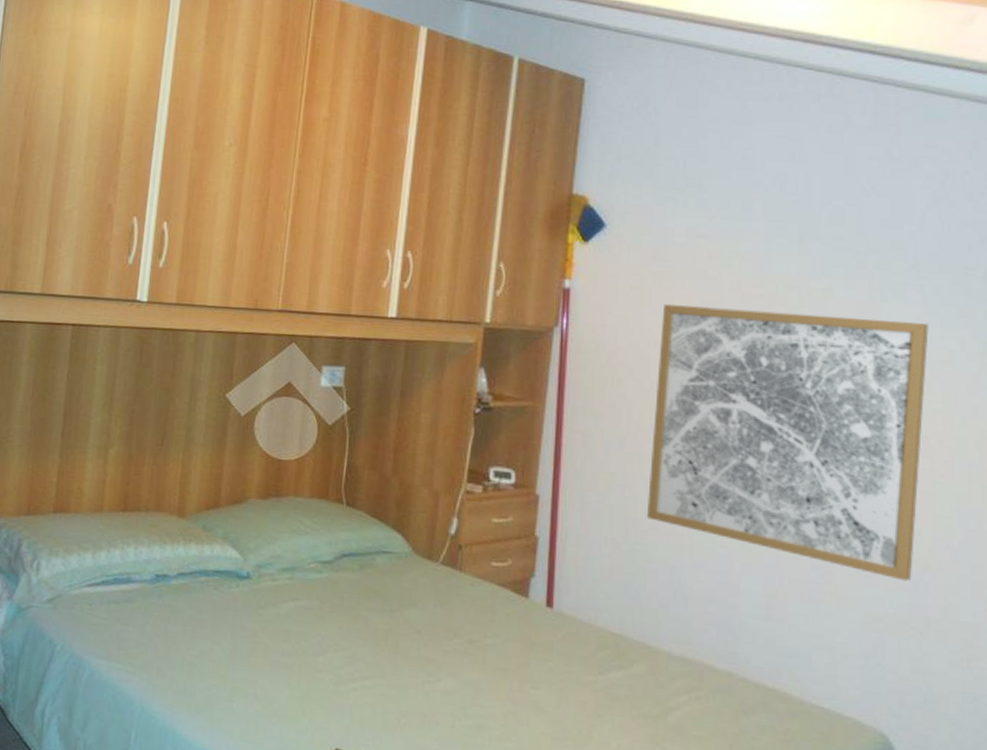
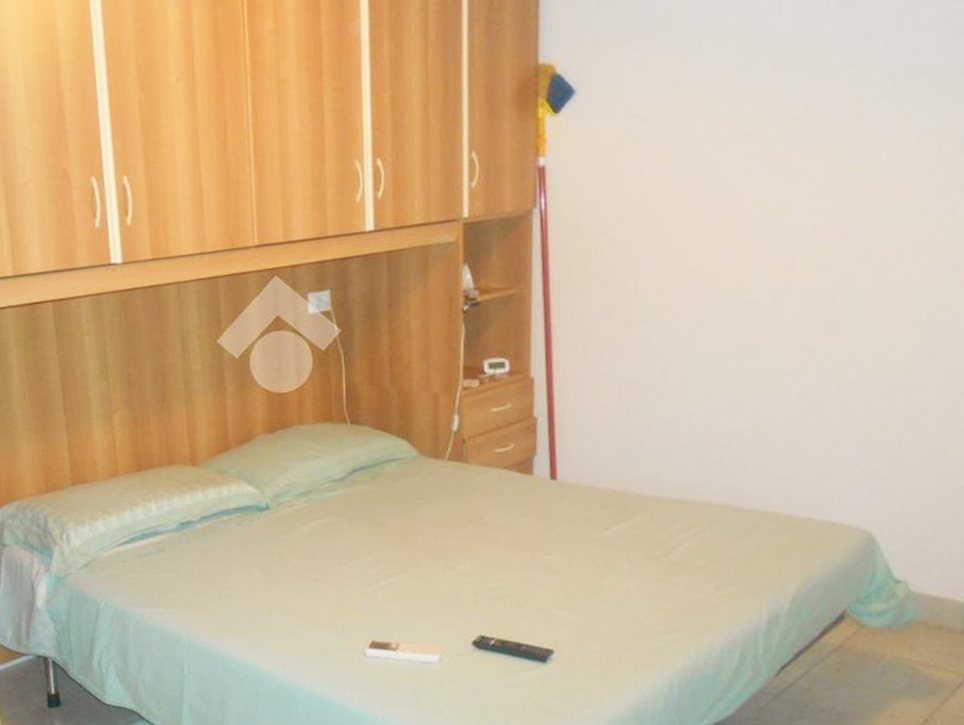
wall art: present [646,303,929,581] -> none [637,133,906,391]

